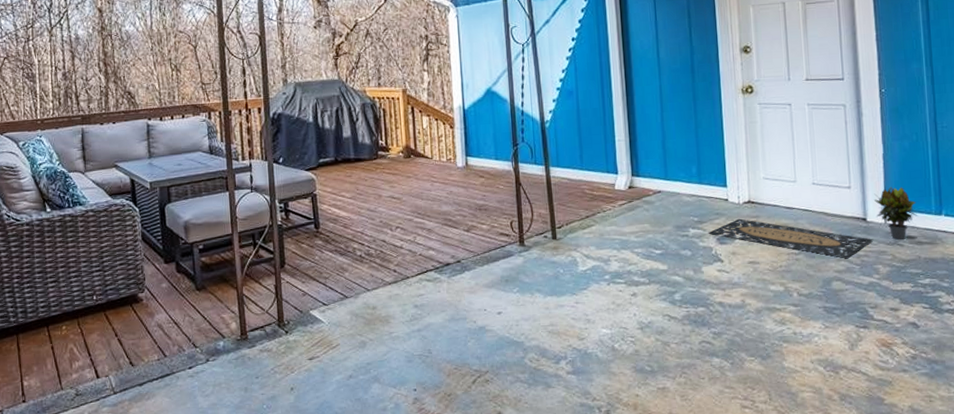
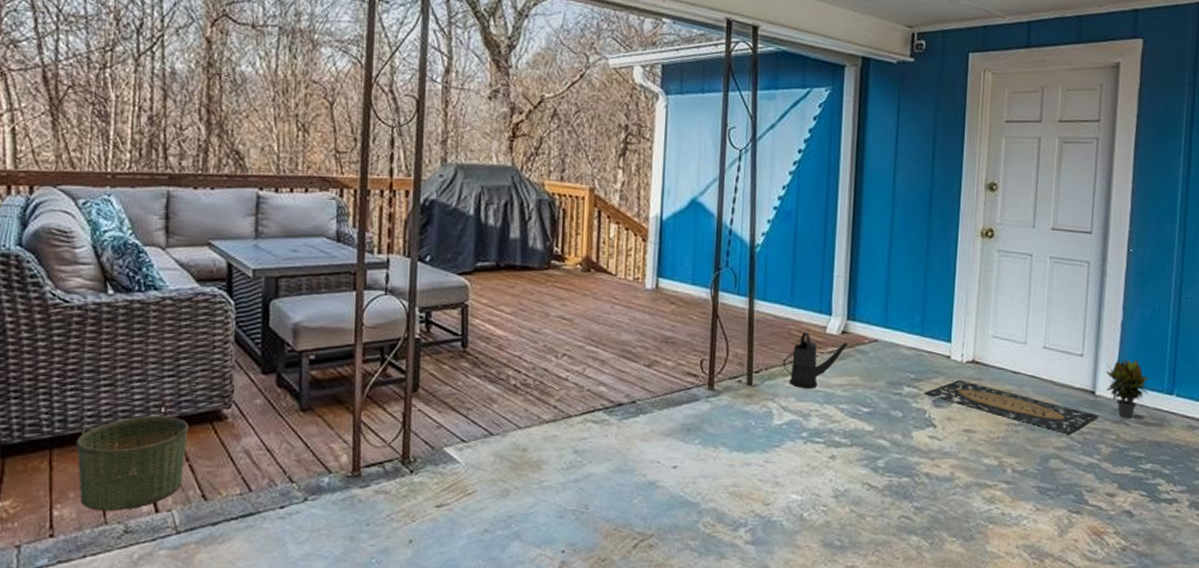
basket: none [35,302,115,380] -> present [76,416,189,511]
watering can: none [580,190,635,238] -> present [782,333,847,388]

